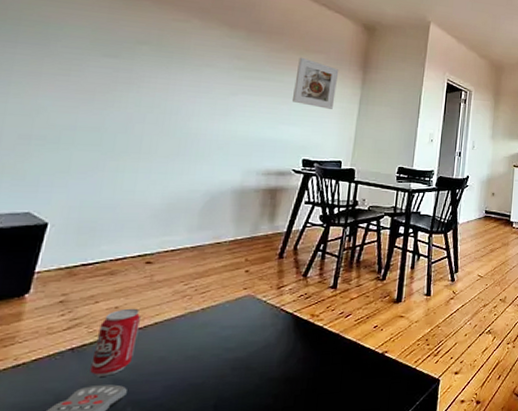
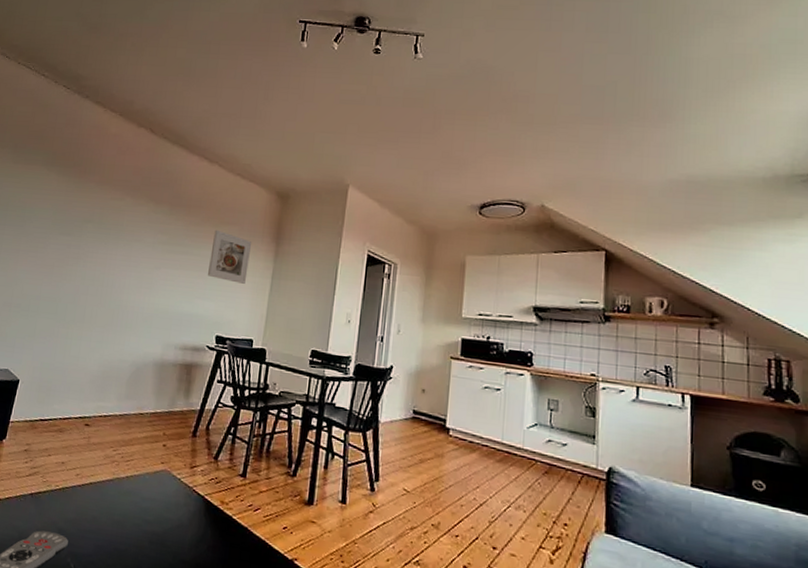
beverage can: present [90,308,142,377] -> none [43,464,81,525]

